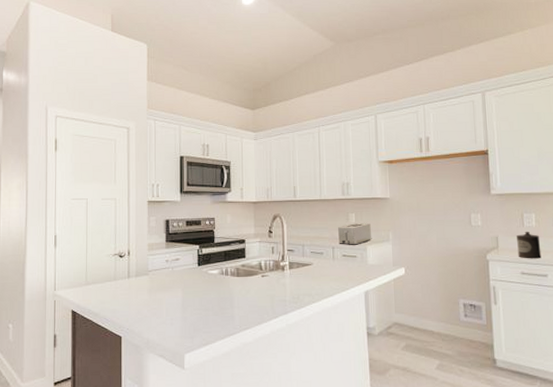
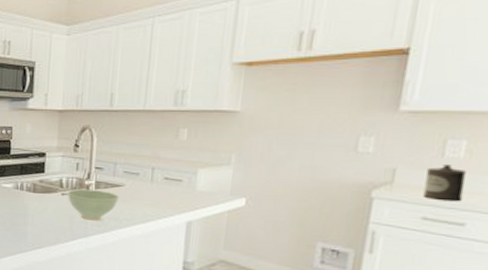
bowl: none [266,270,309,298] -> present [67,189,119,221]
toaster: present [338,222,371,246] -> none [161,140,208,168]

